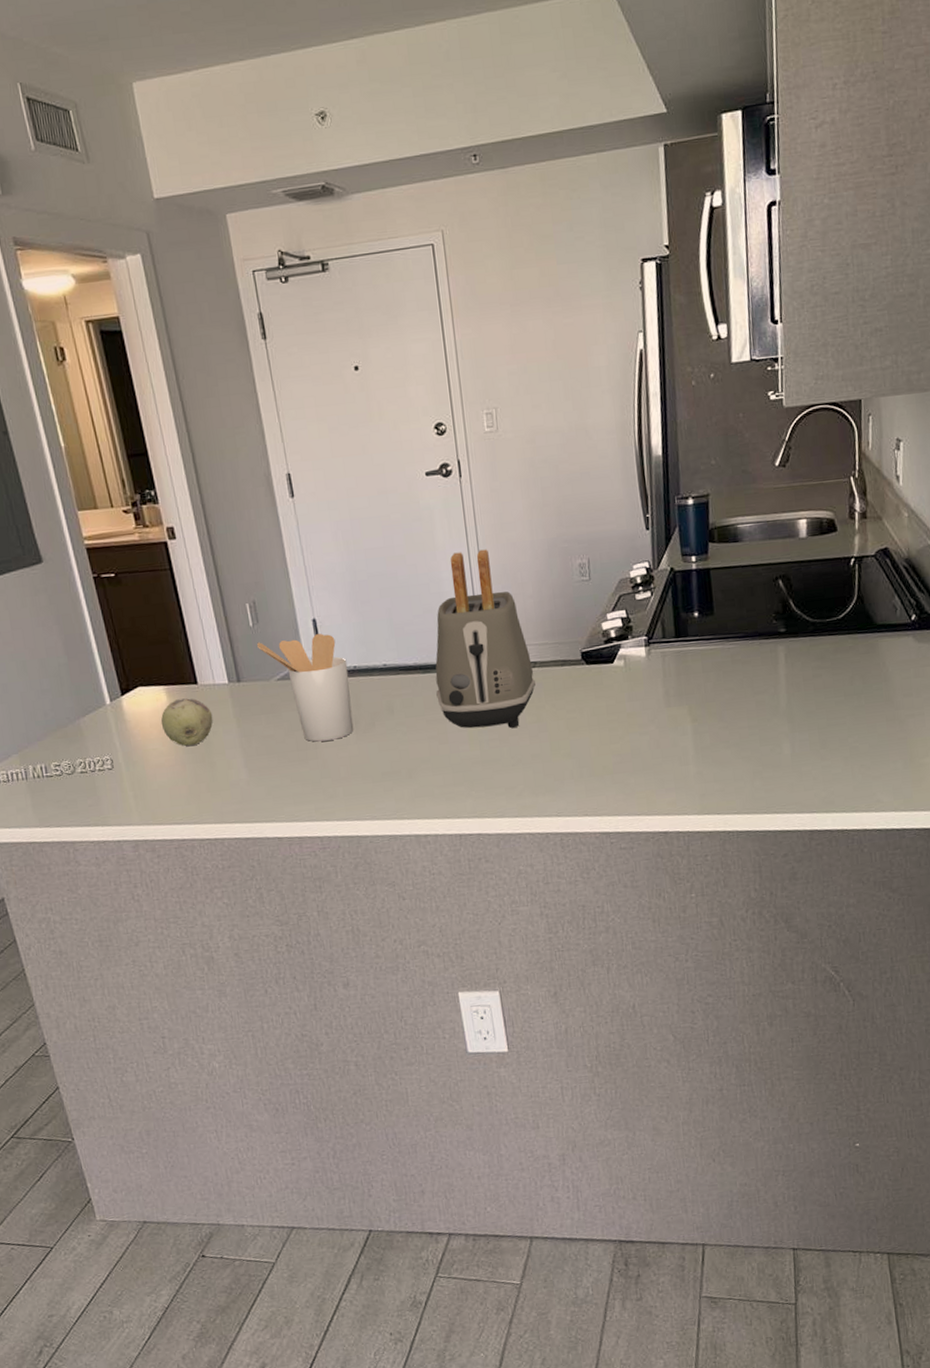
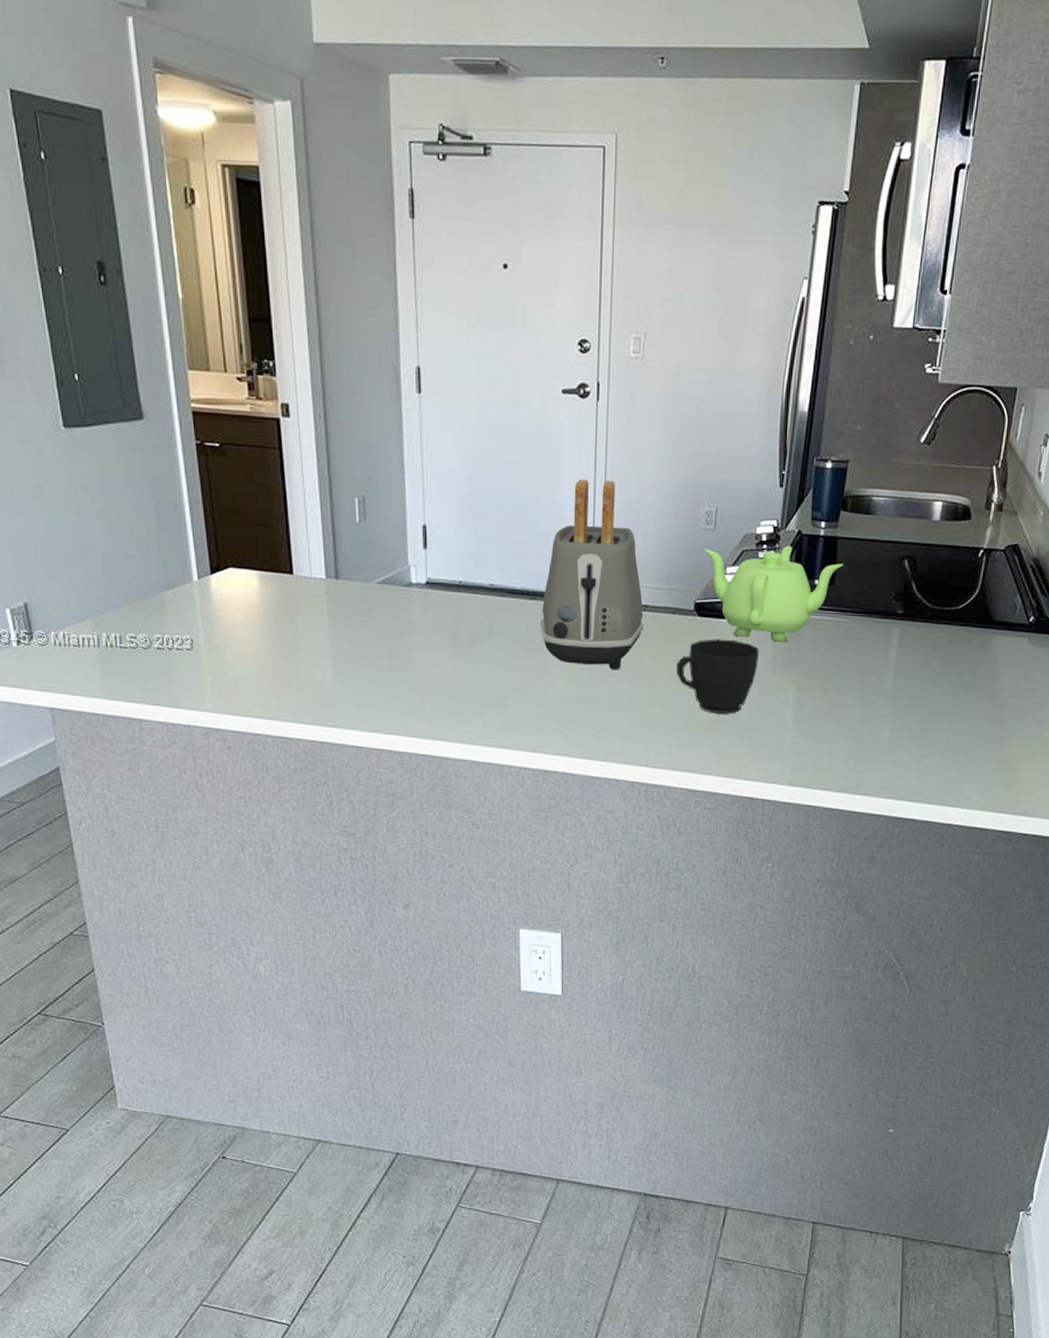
fruit: present [161,698,213,746] -> none [249,587,305,637]
utensil holder: present [256,633,354,742] -> none [360,540,453,654]
cup: none [571,682,652,756] -> present [675,639,759,714]
teapot: none [581,584,719,679] -> present [703,545,843,642]

